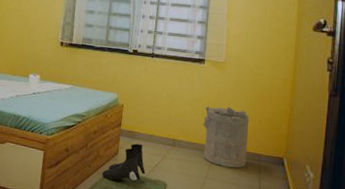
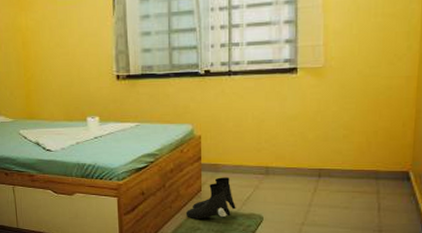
laundry hamper: present [202,105,250,169] -> none [300,121,362,190]

